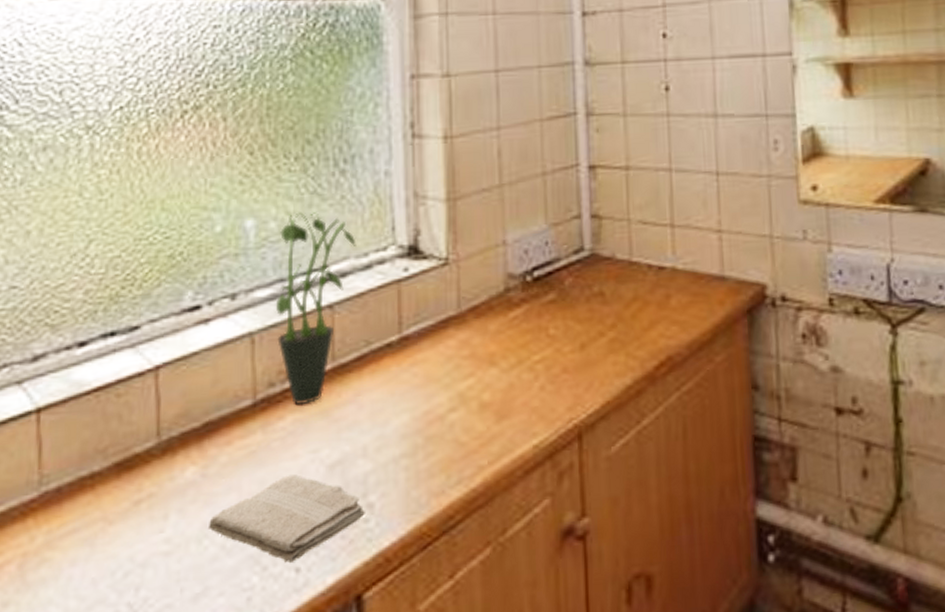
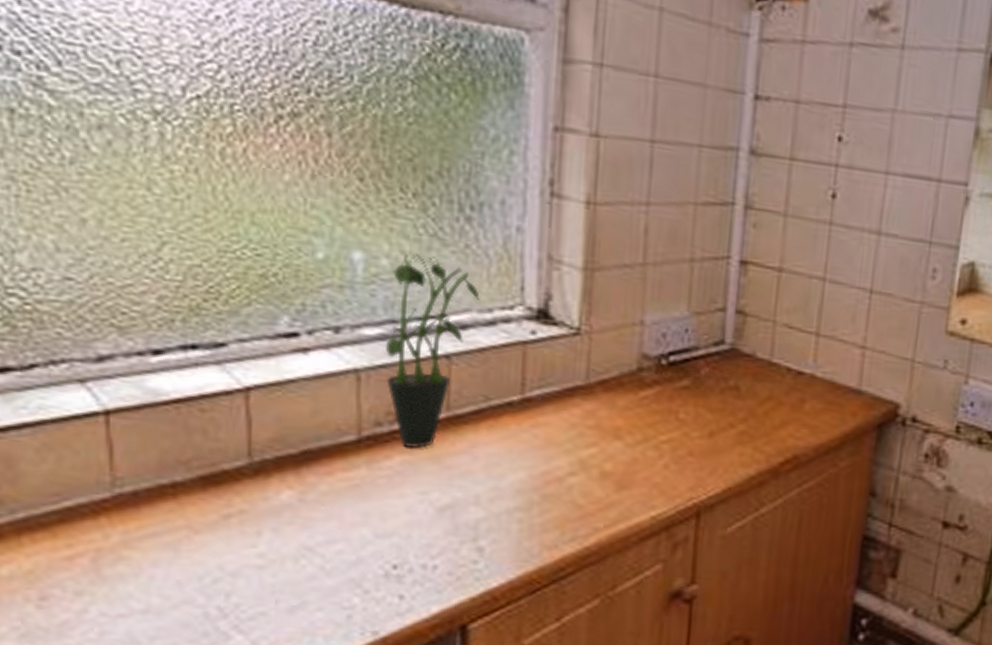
washcloth: present [209,474,365,563] -> none [307,511,474,590]

